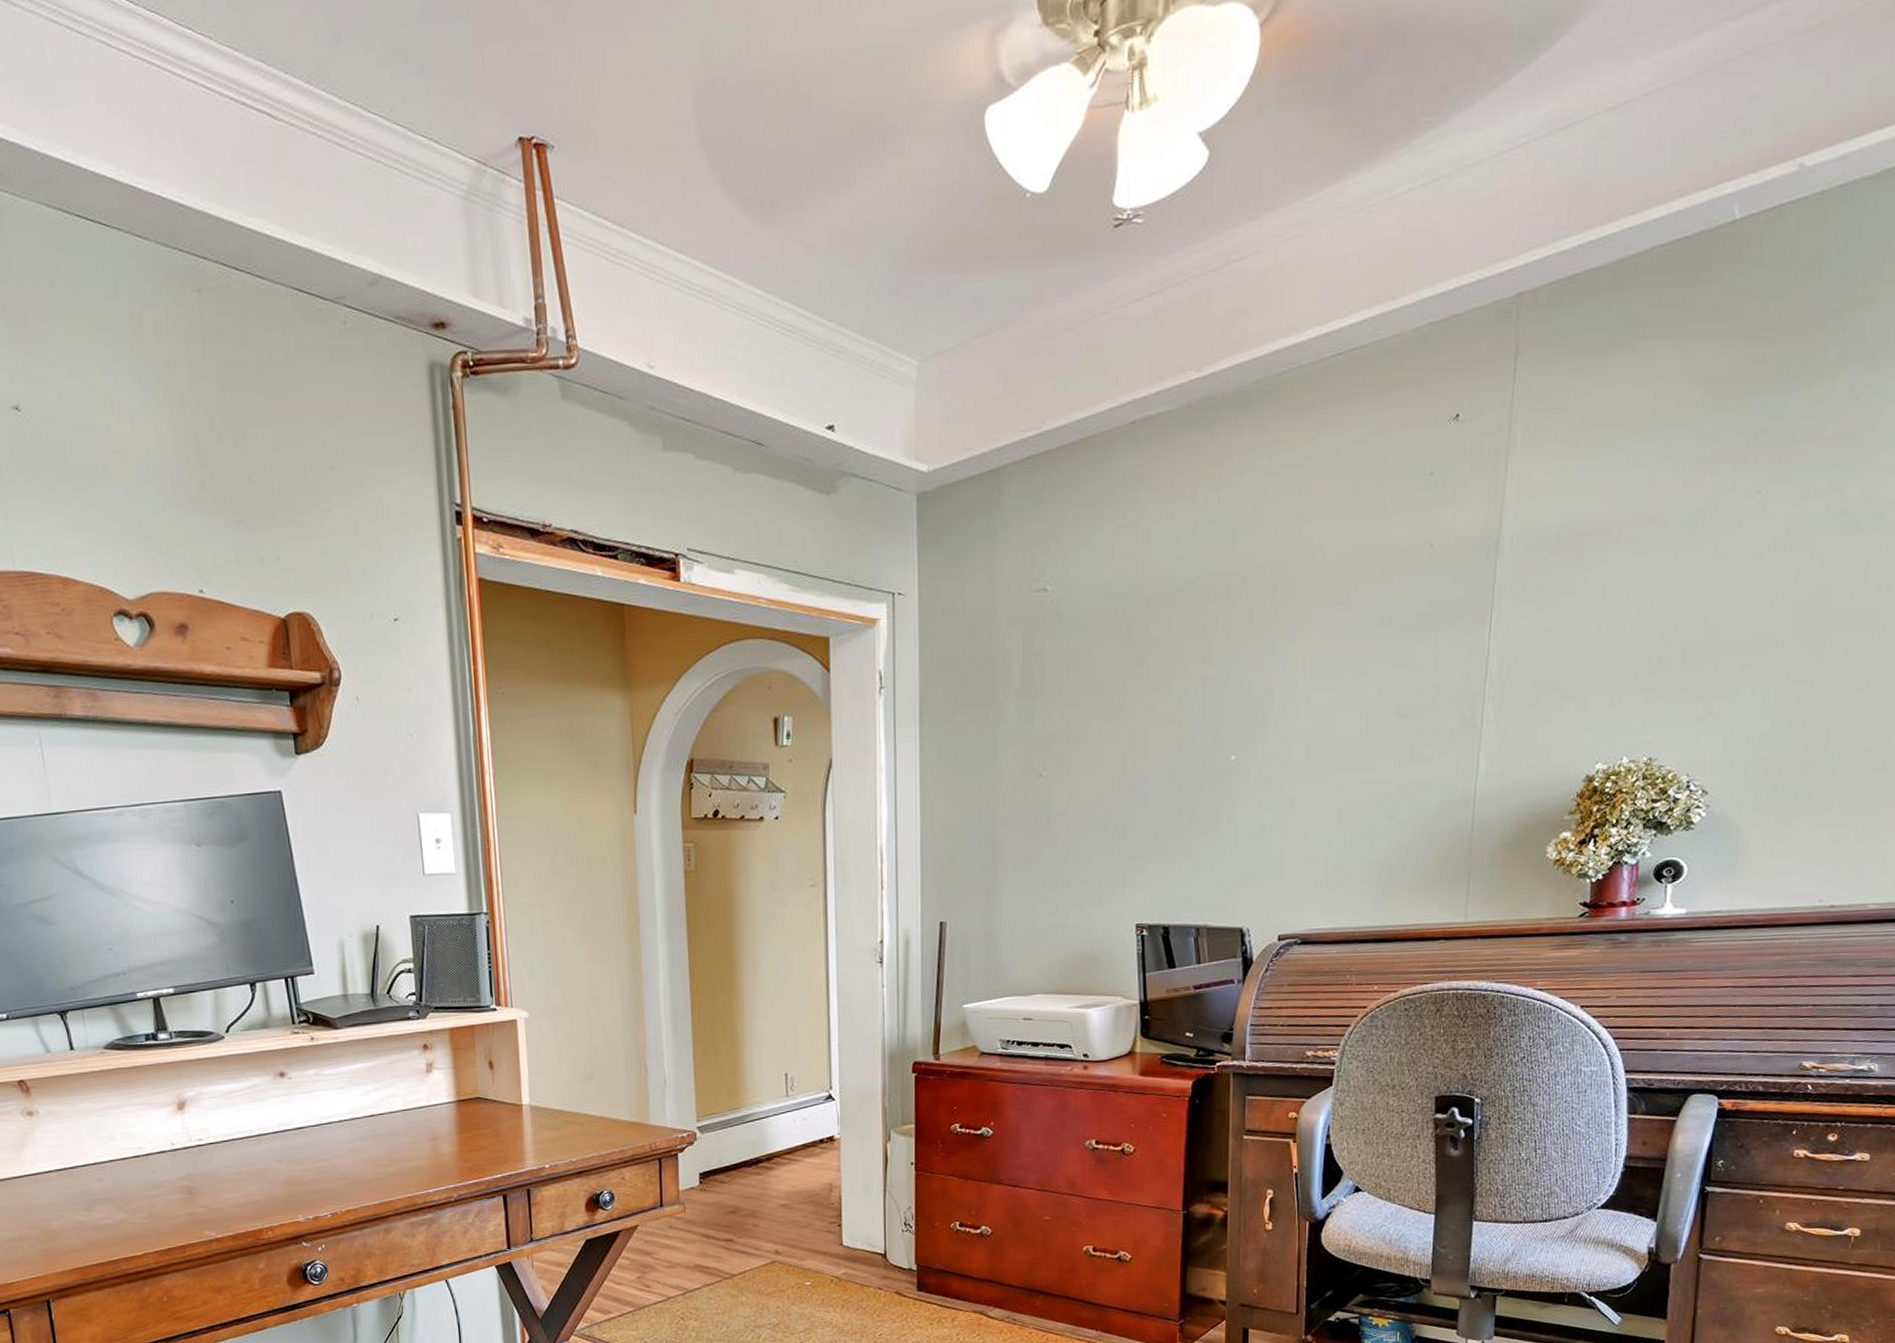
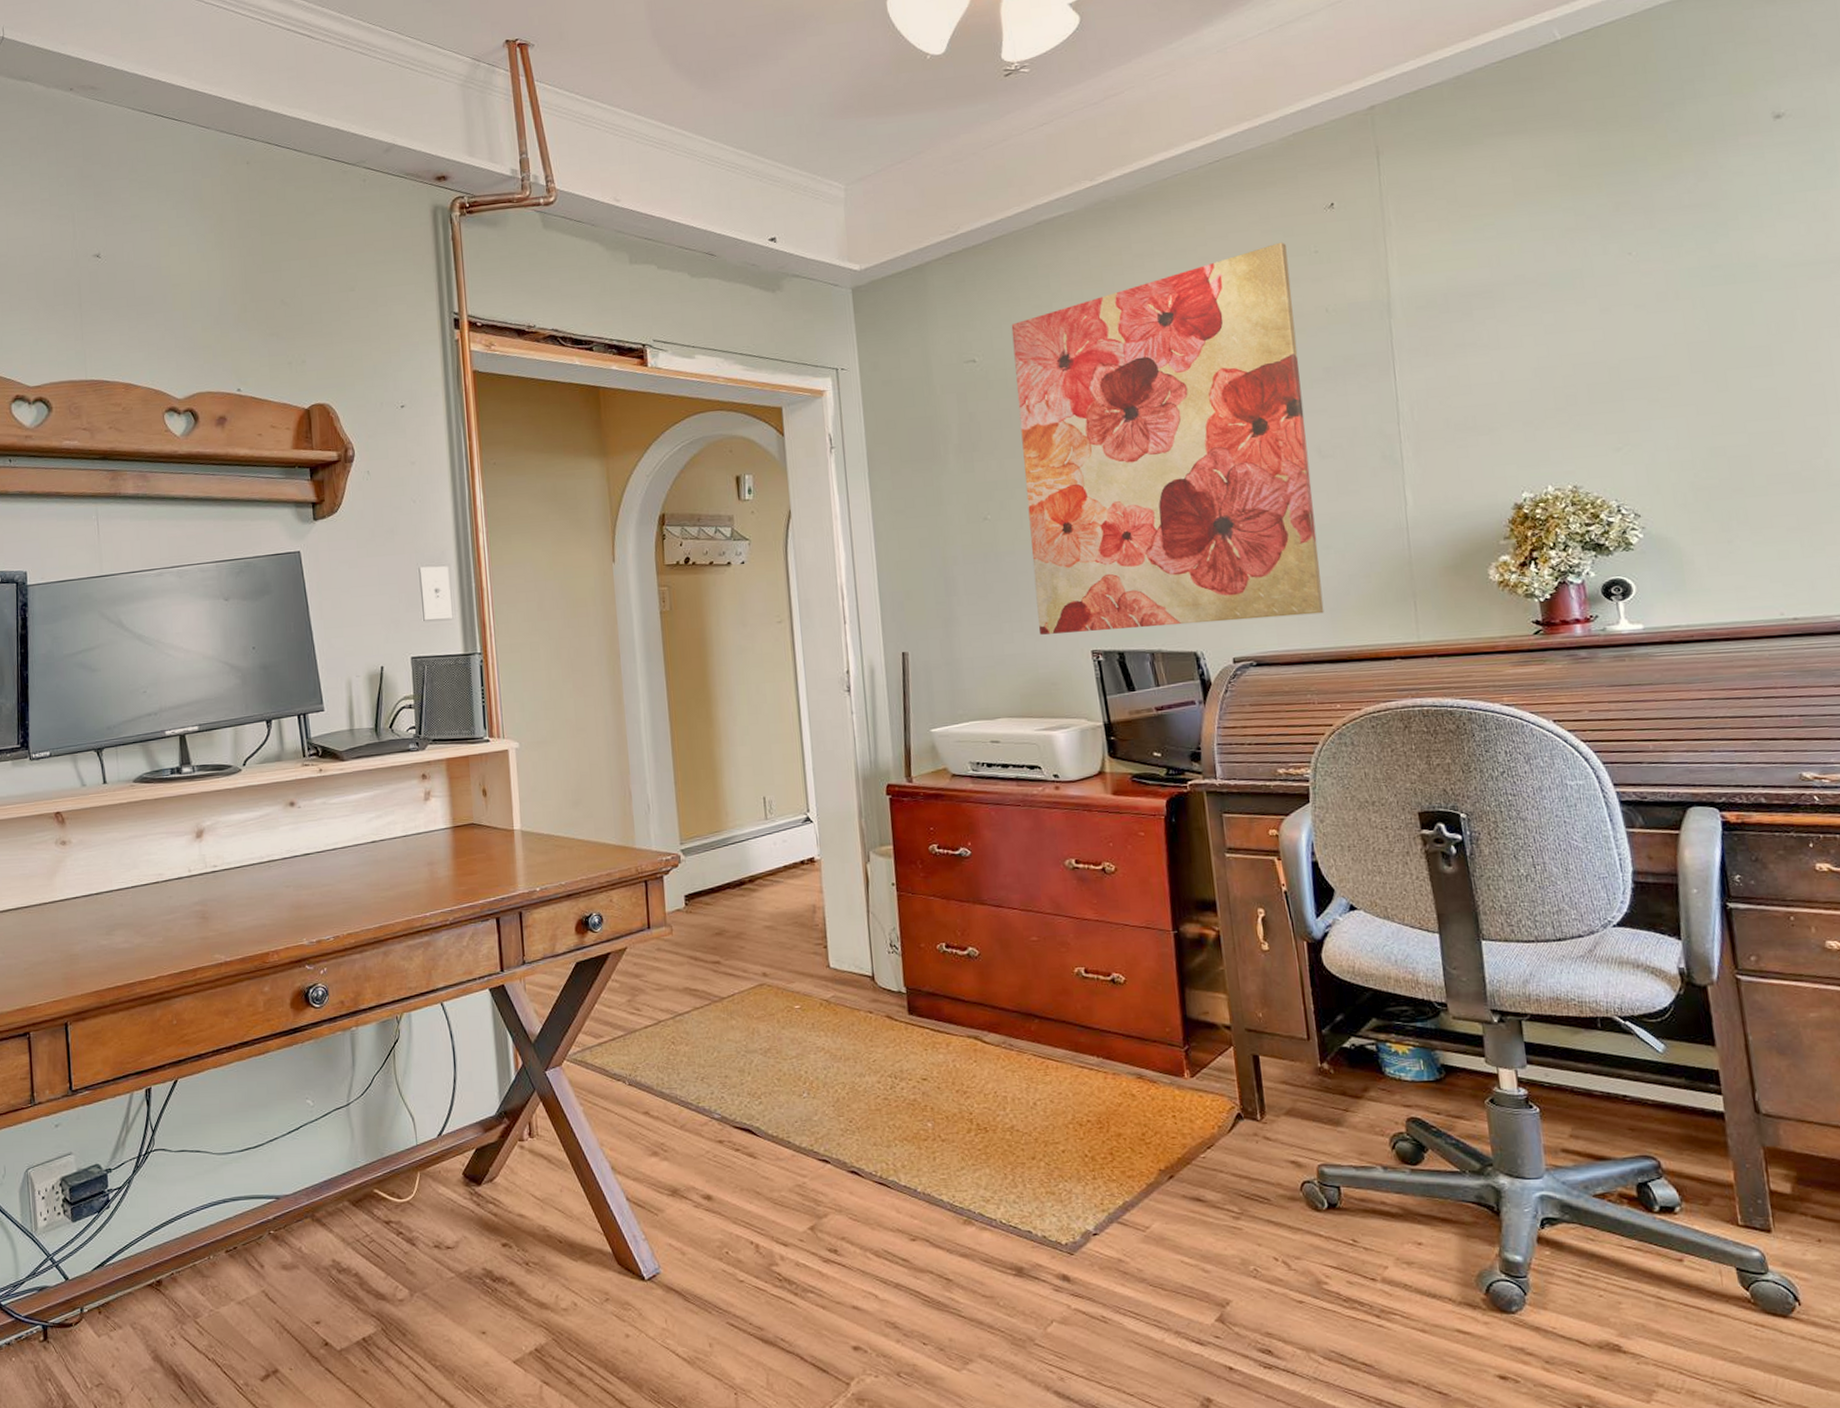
wall art: none [1085,459,1400,906] -> present [1011,242,1324,635]

